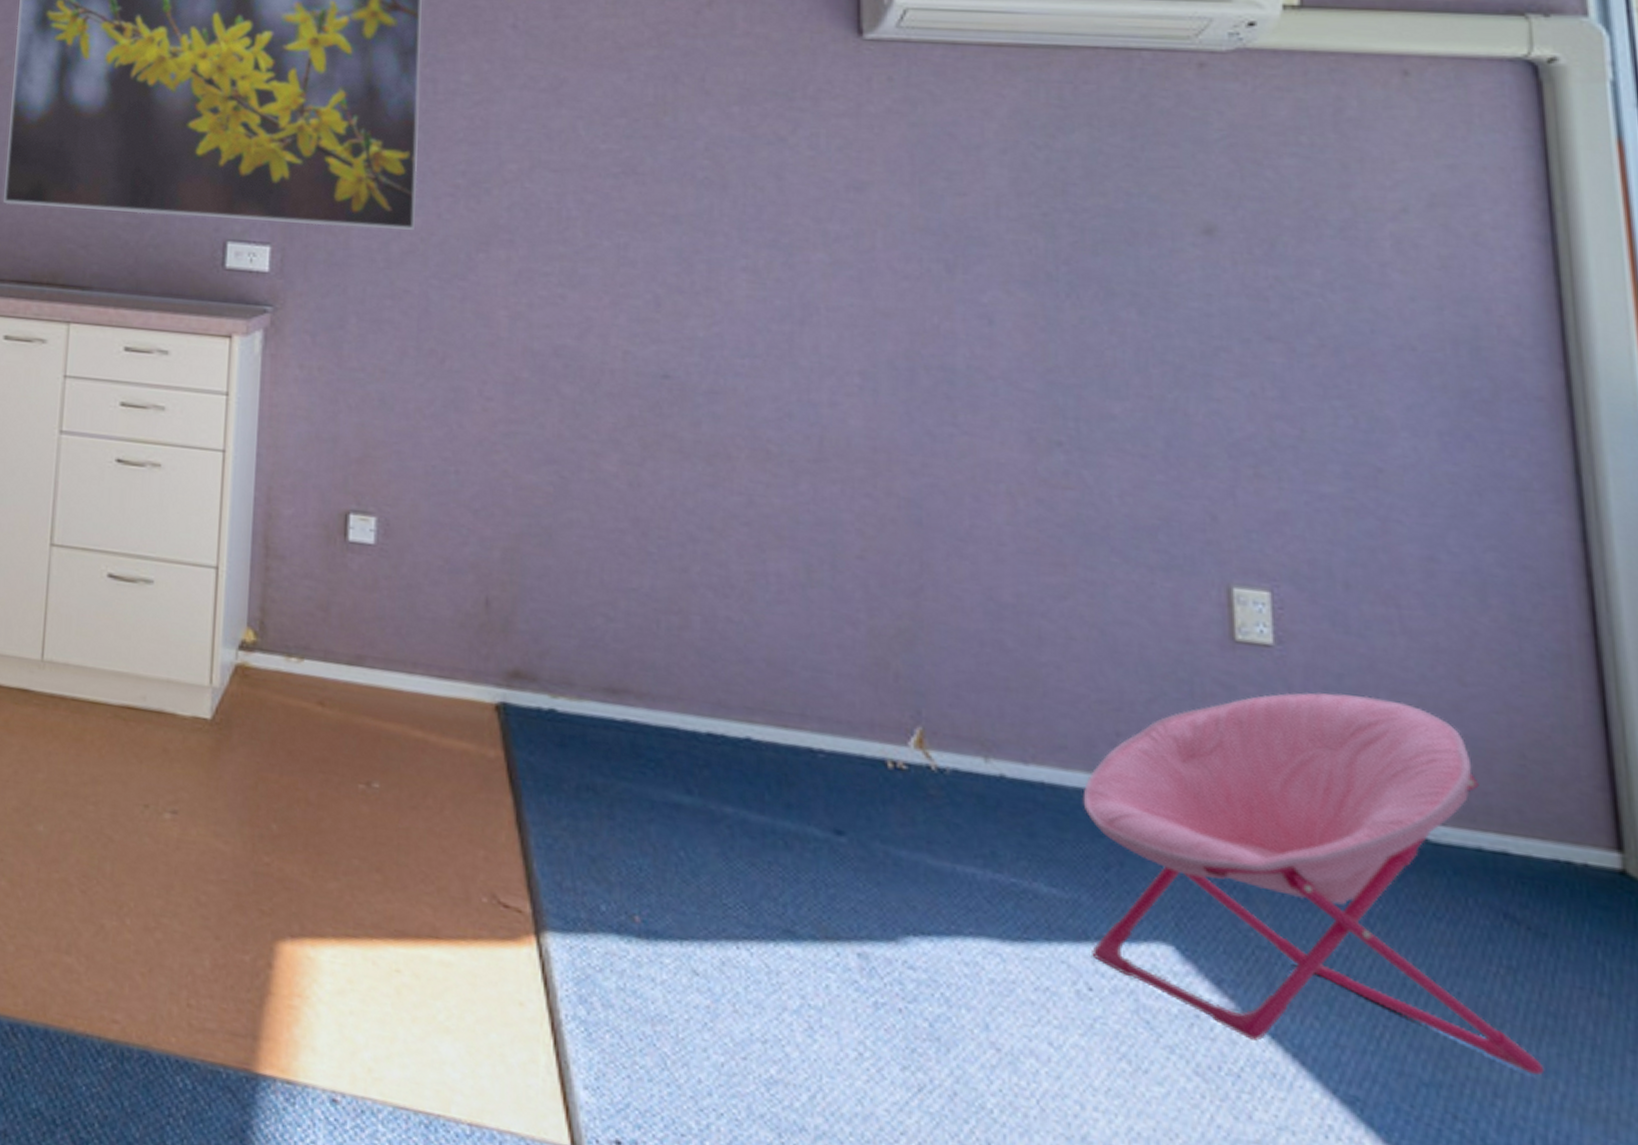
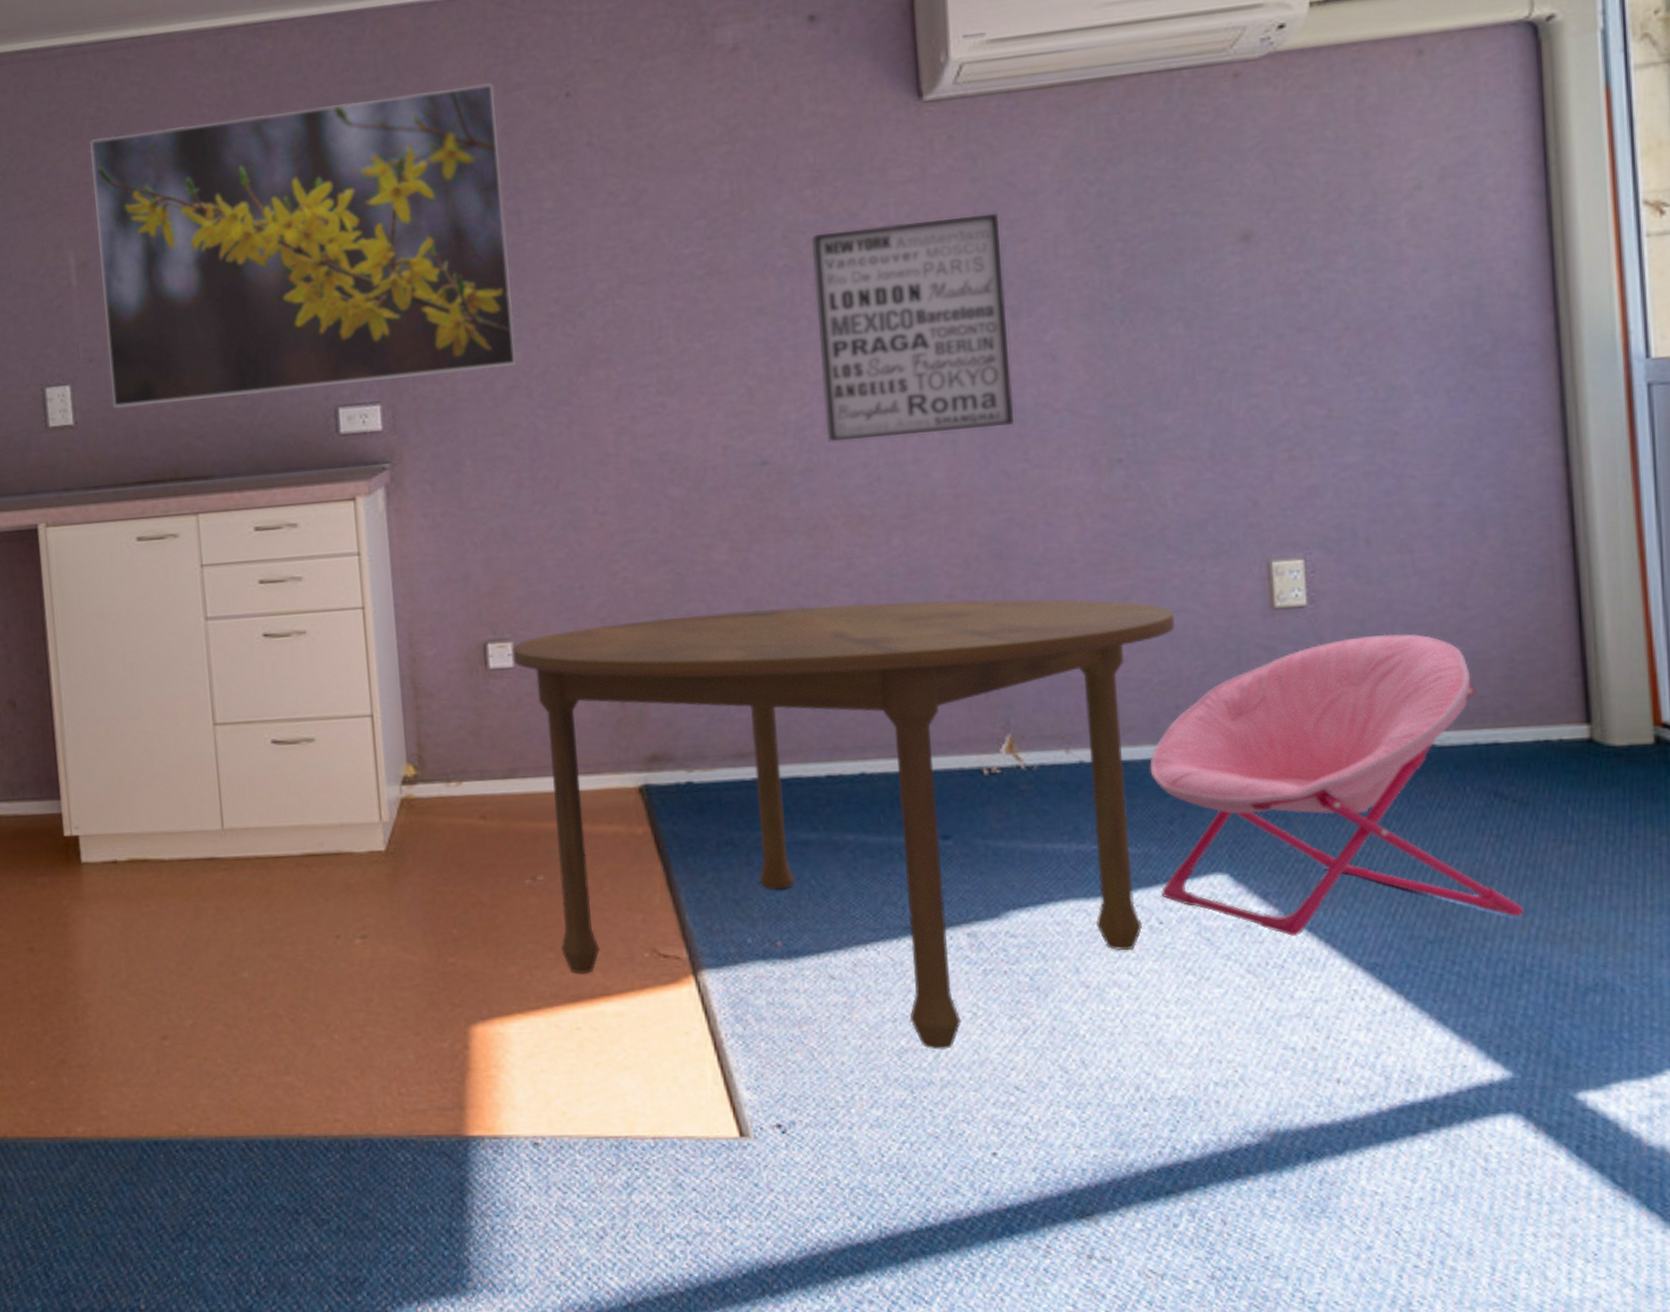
dining table: none [375,515,1117,1092] -> present [512,598,1174,1050]
wall art: none [734,152,944,385] -> present [811,213,1014,442]

